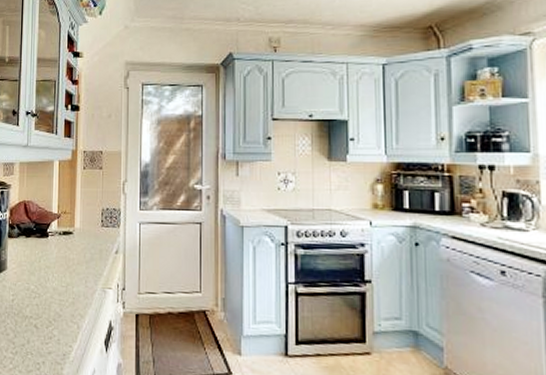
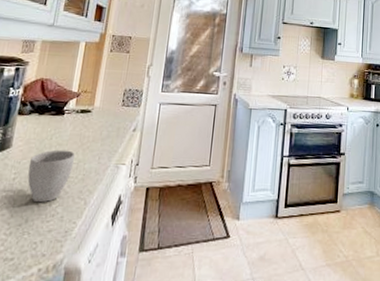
mug: none [23,272,64,325] -> present [27,149,75,203]

